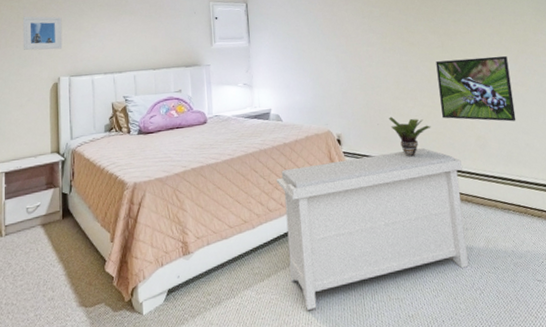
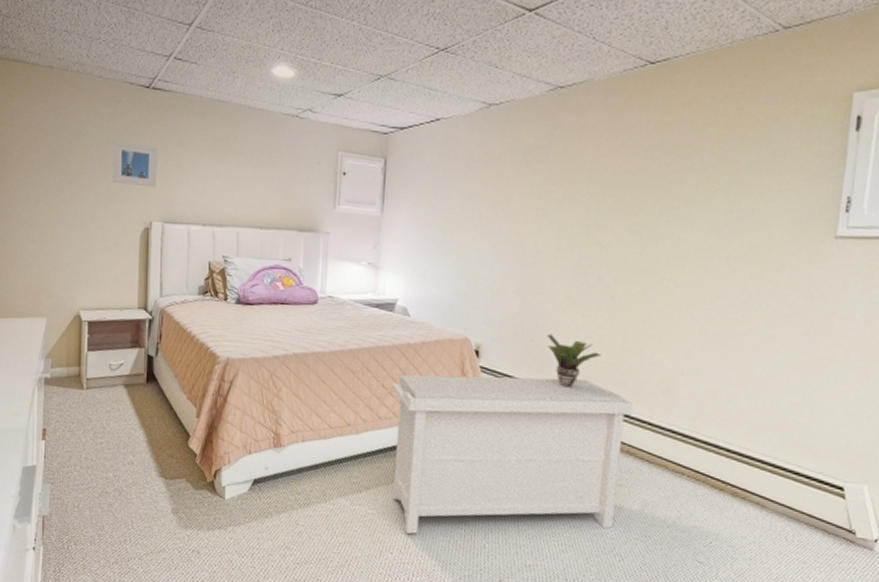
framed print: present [436,56,516,122] -> none [620,272,732,367]

